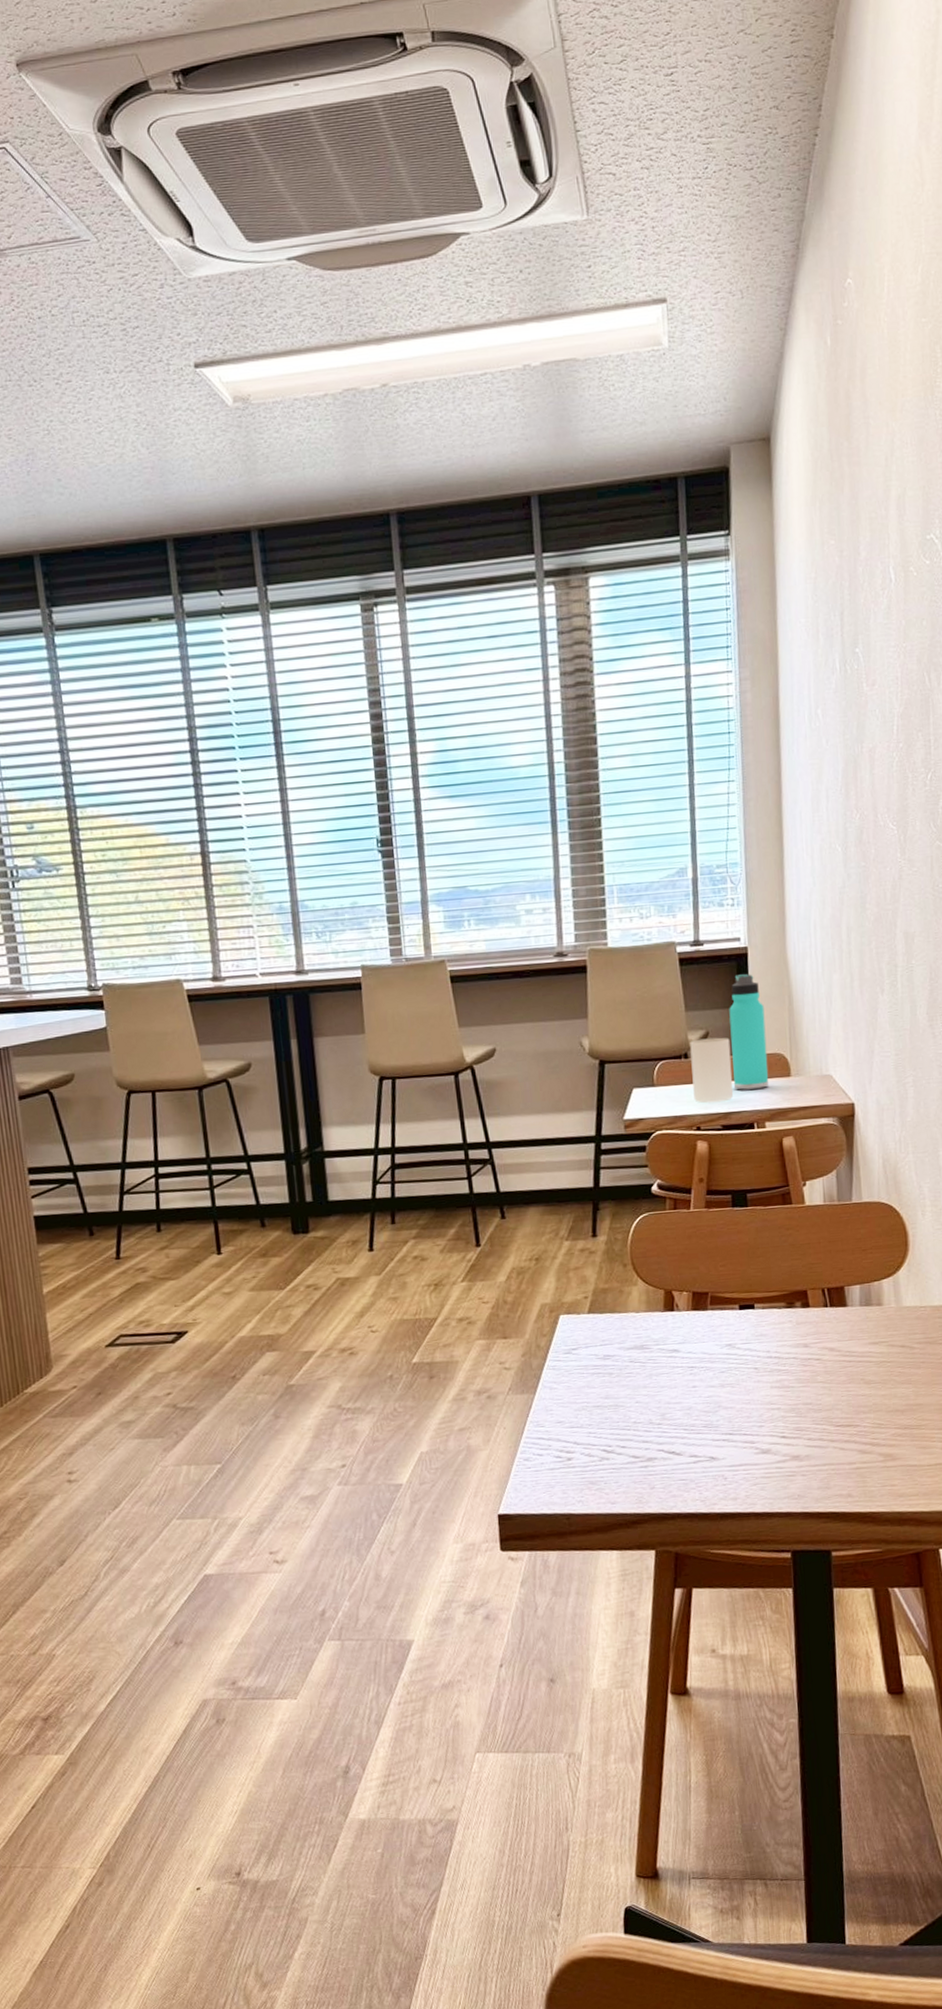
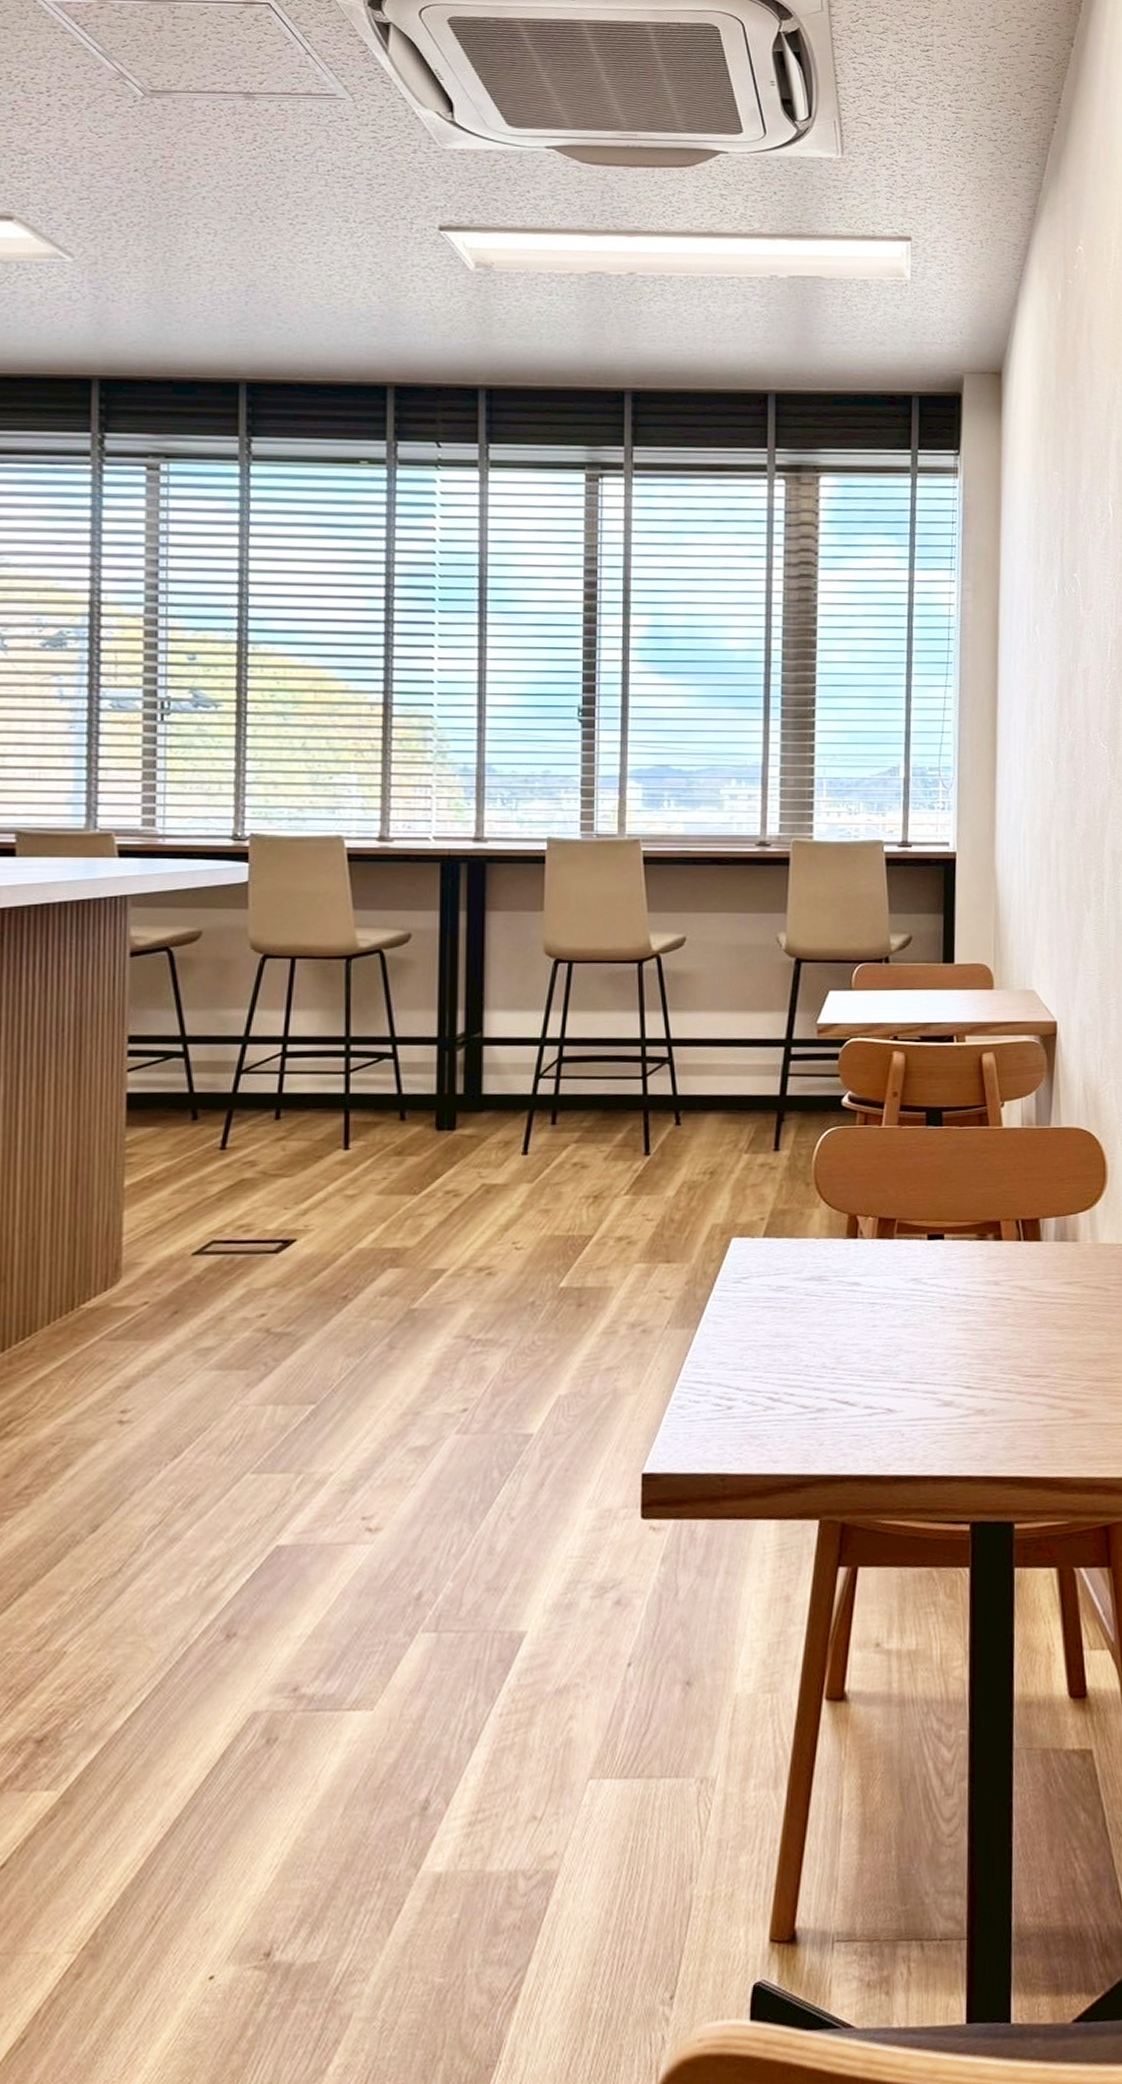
cup: present [690,1037,734,1104] -> none [892,943,934,1012]
thermos bottle: present [729,973,769,1090] -> none [934,879,971,1000]

